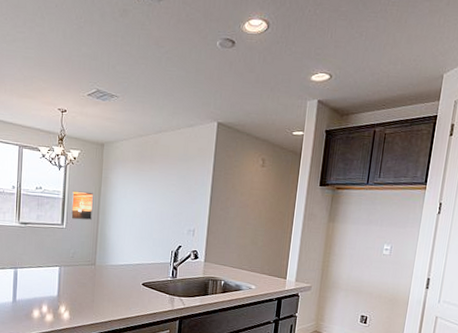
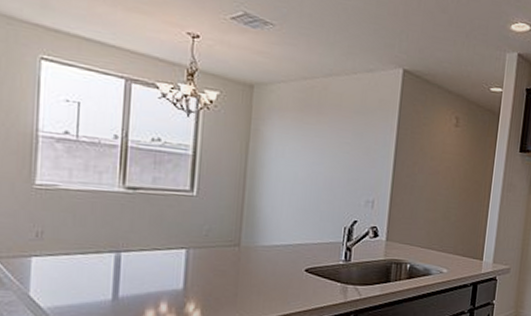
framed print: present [71,191,94,221] -> none [205,145,239,187]

